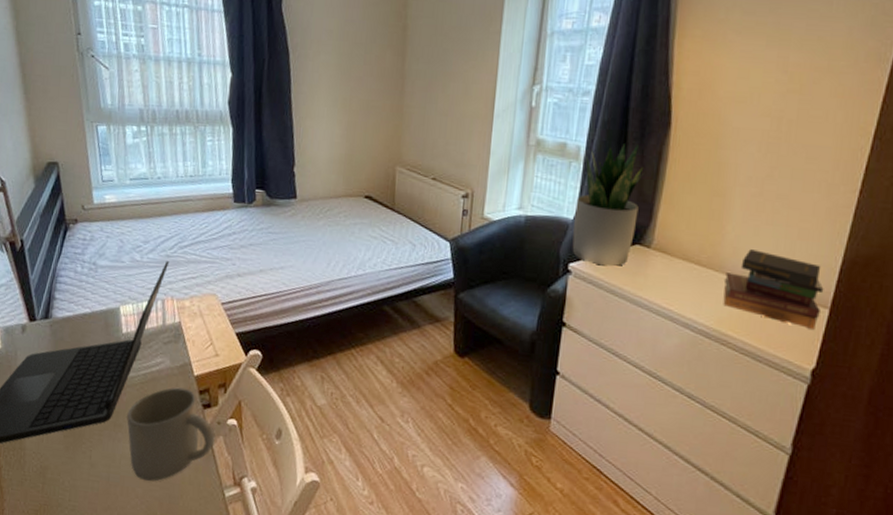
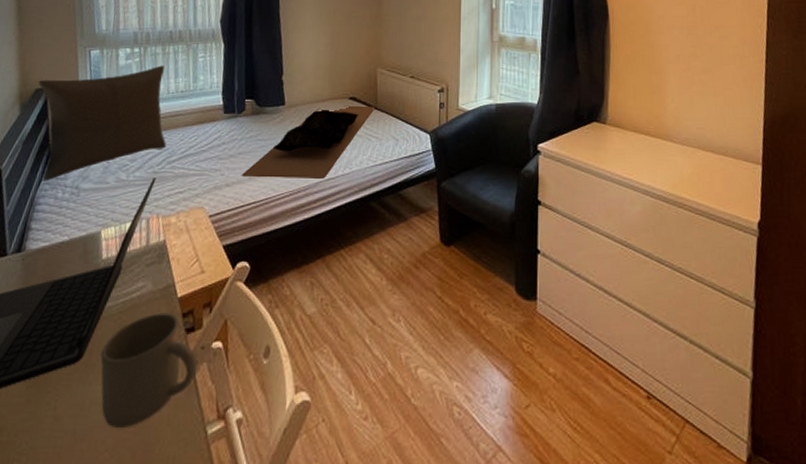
pillow: none [49,146,178,255] -> present [38,65,167,182]
throw blanket: none [252,204,392,278] -> present [241,105,375,179]
planter: present [572,144,644,267] -> none [538,35,592,144]
books: present [723,249,824,329] -> none [671,118,755,185]

